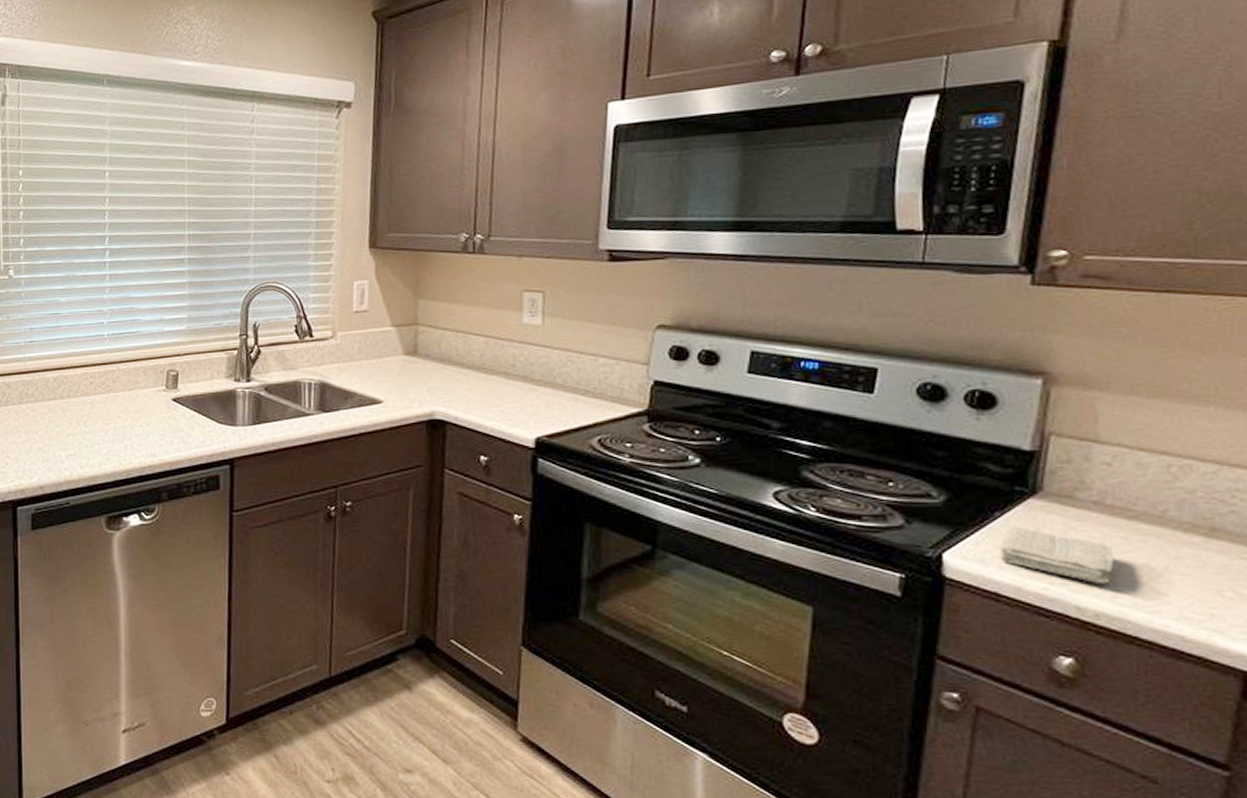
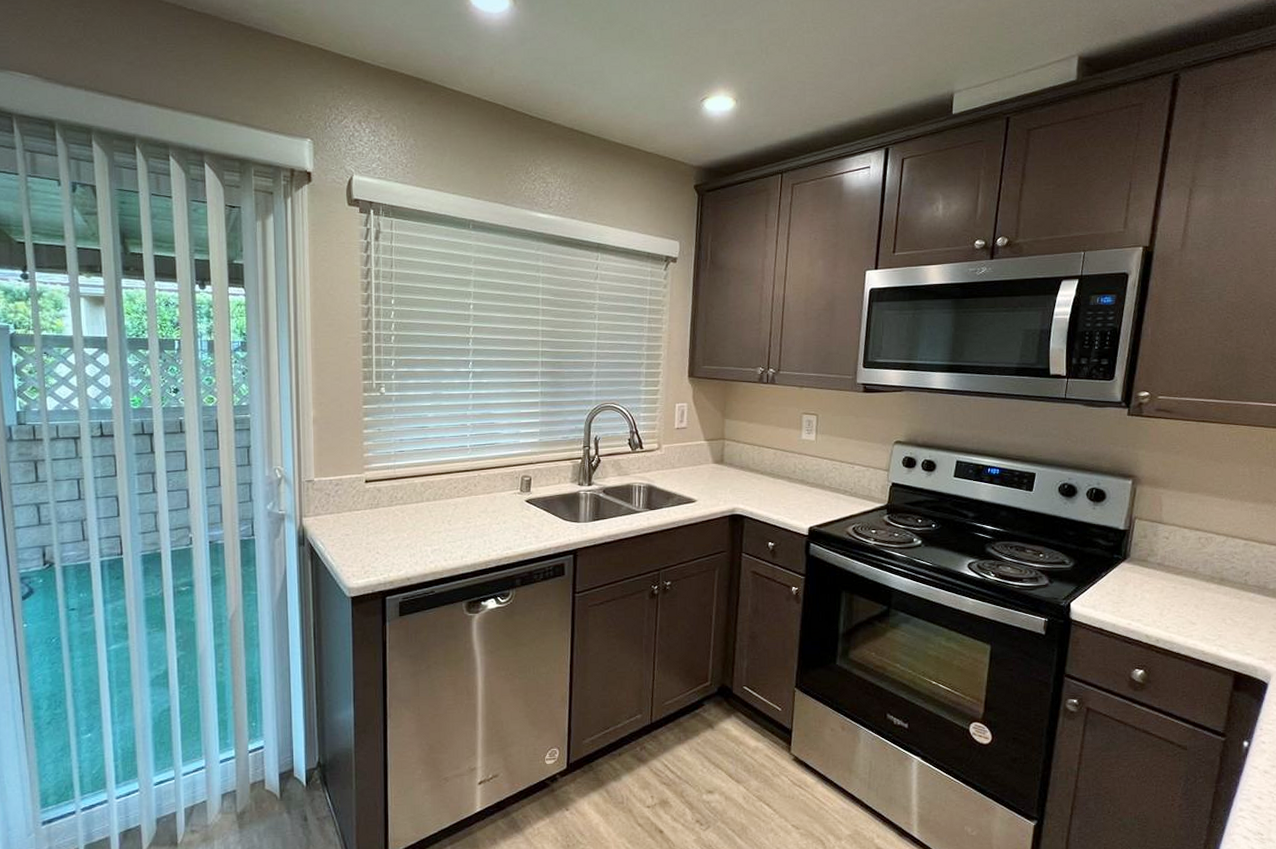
washcloth: present [999,525,1115,585] -> none [1104,582,1168,619]

